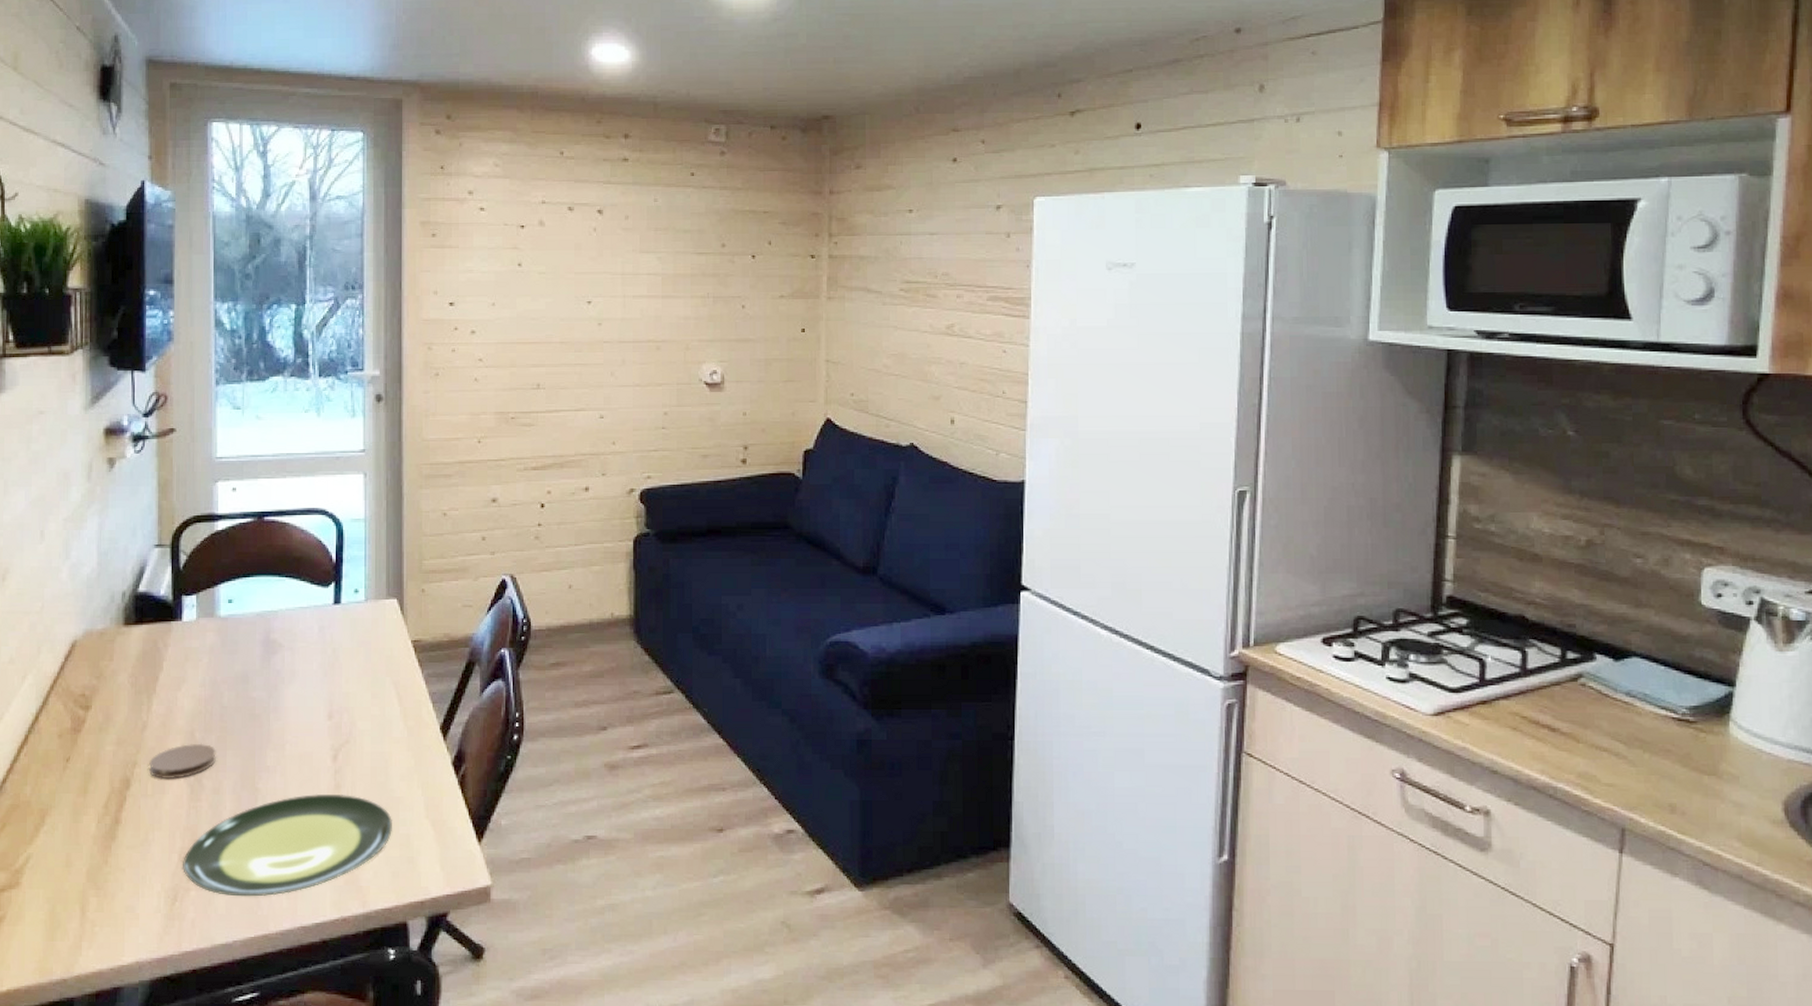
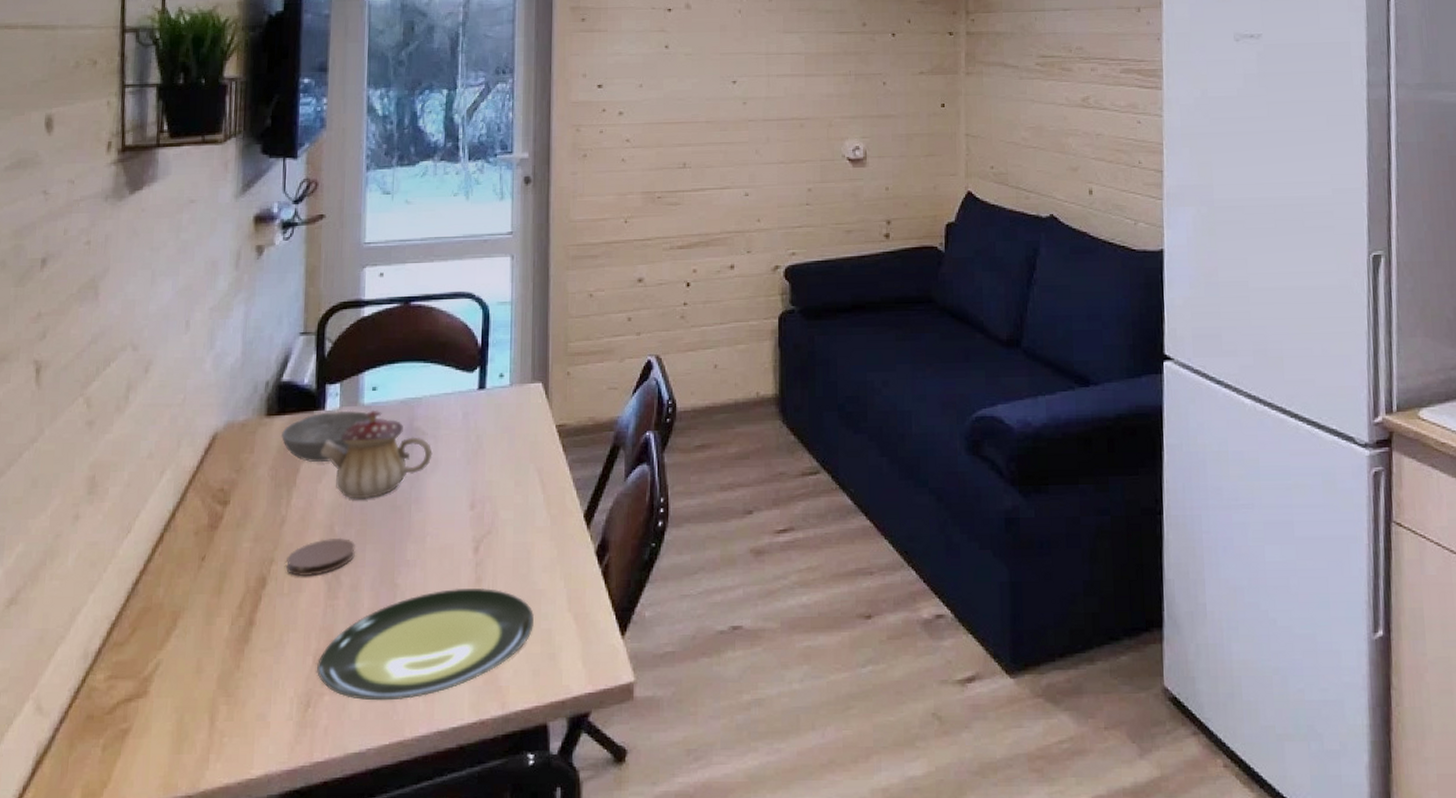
soup bowl: none [139,621,227,671] -> present [280,410,370,463]
teapot: none [179,621,290,707] -> present [320,410,433,499]

